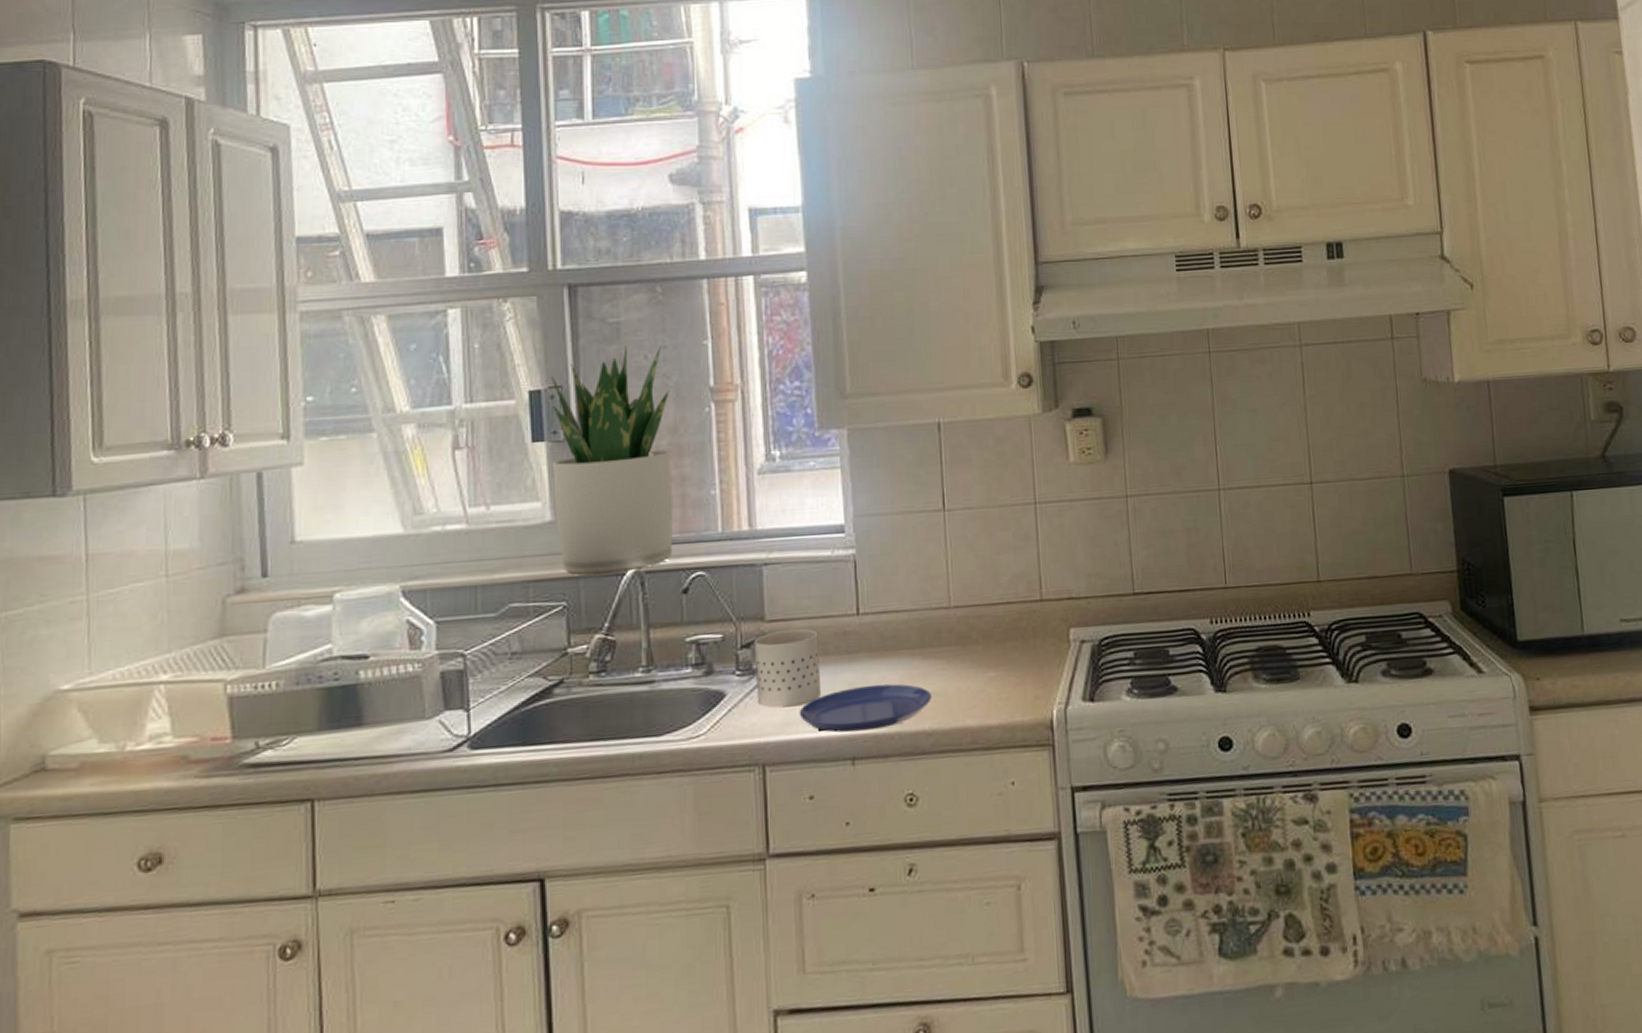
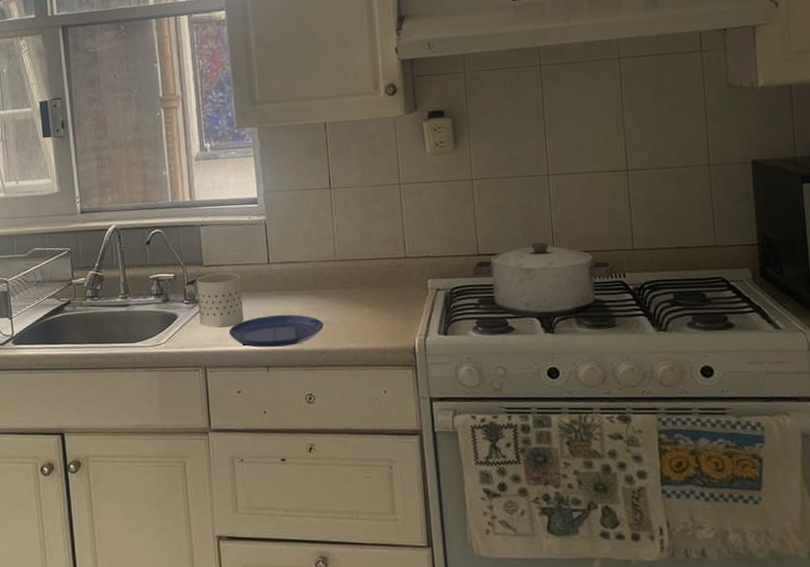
planter: present [551,346,674,575] -> none [53,68,139,230]
cooking pot: none [1127,575,1297,674] -> present [473,242,614,319]

